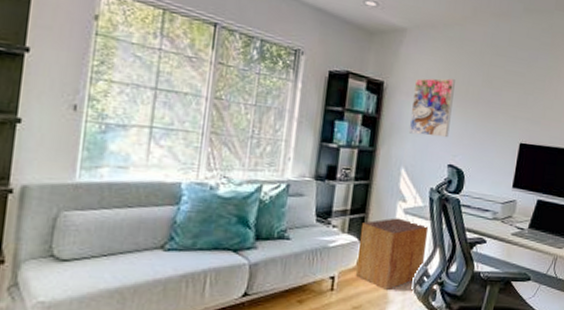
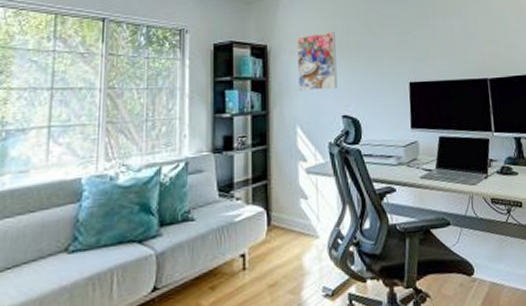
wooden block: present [355,218,429,291] -> none [265,179,336,261]

